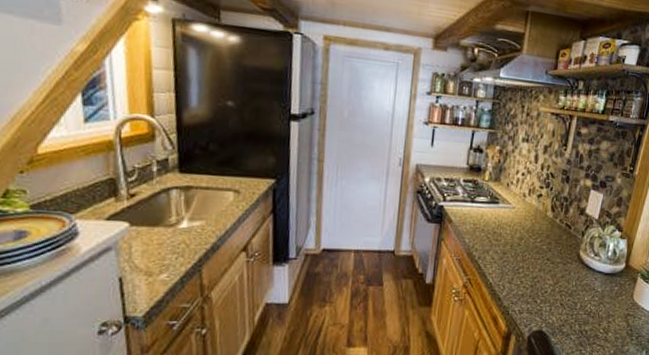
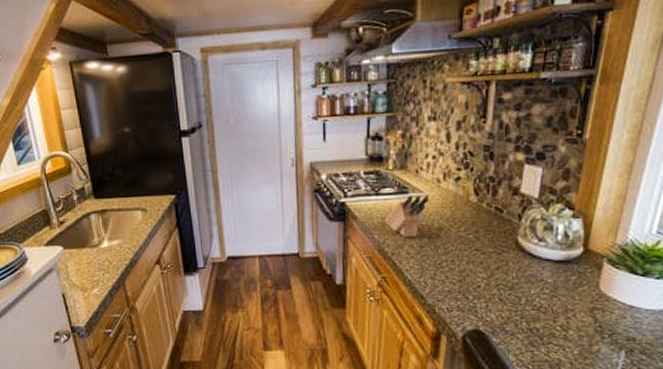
knife block: none [475,205,515,244] -> present [384,195,429,237]

